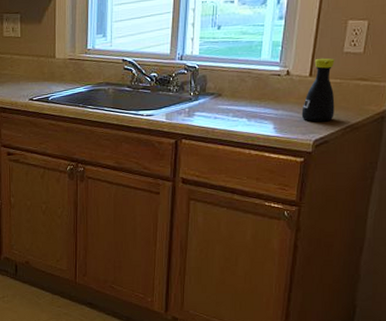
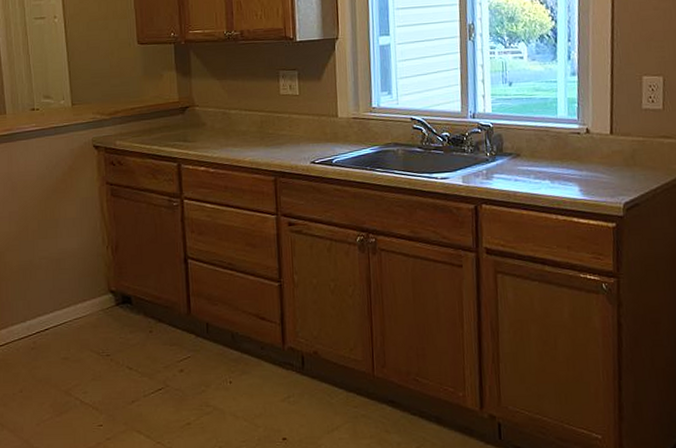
bottle: present [301,58,335,122] -> none [607,115,642,183]

